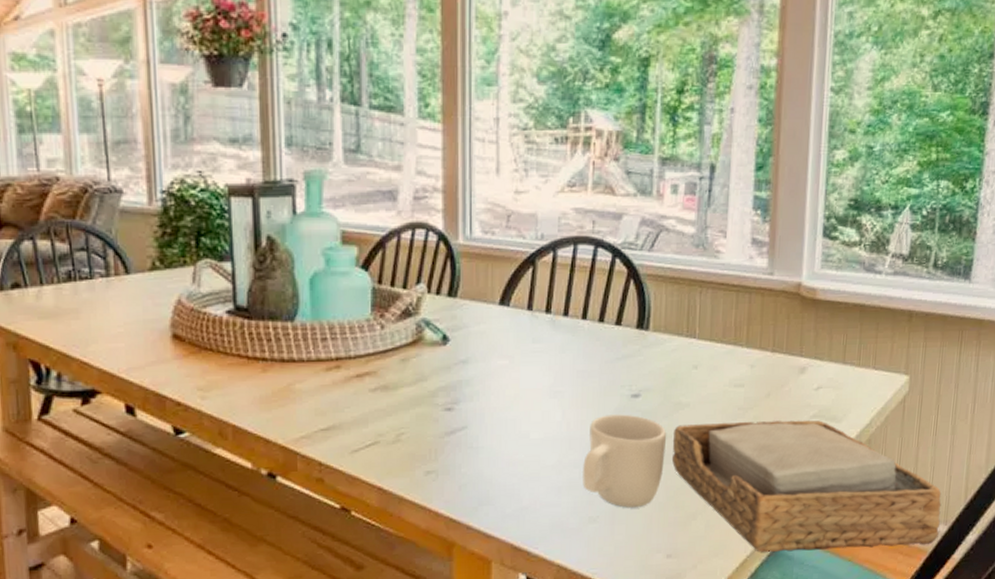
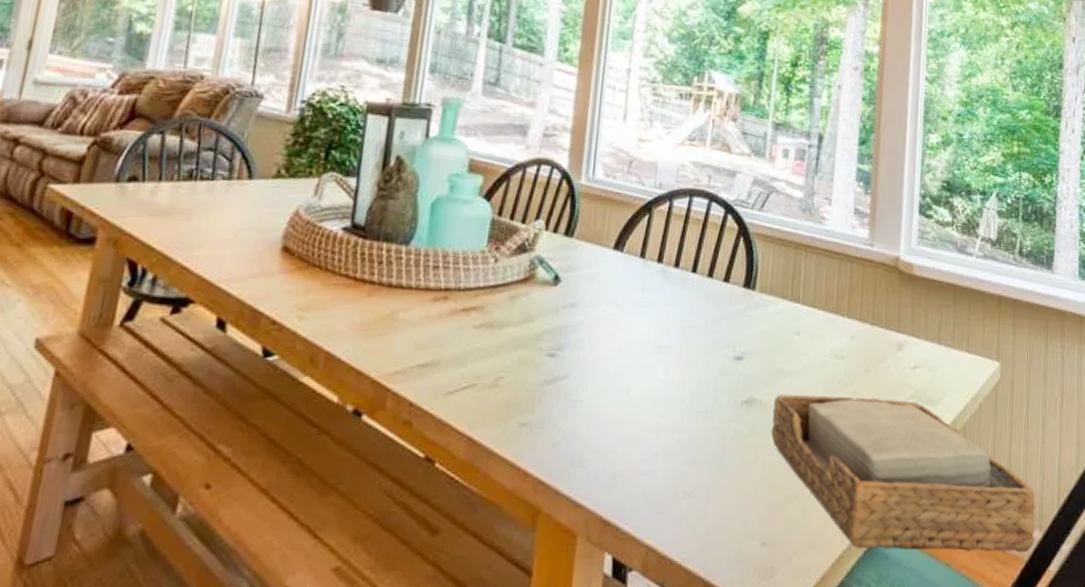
mug: present [582,414,667,508] -> none [680,376,768,483]

